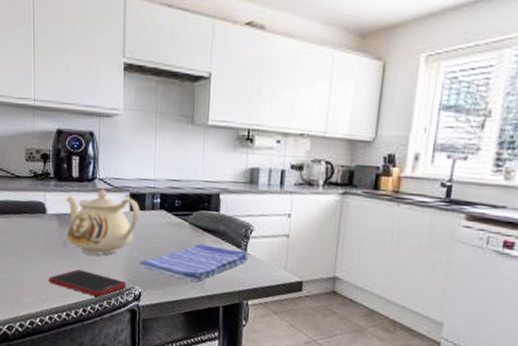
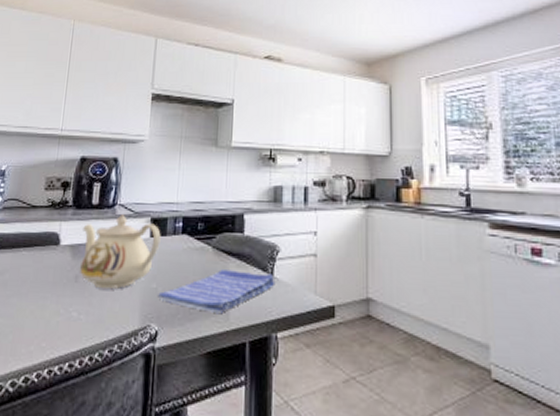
cell phone: present [49,269,126,298] -> none [53,308,141,341]

